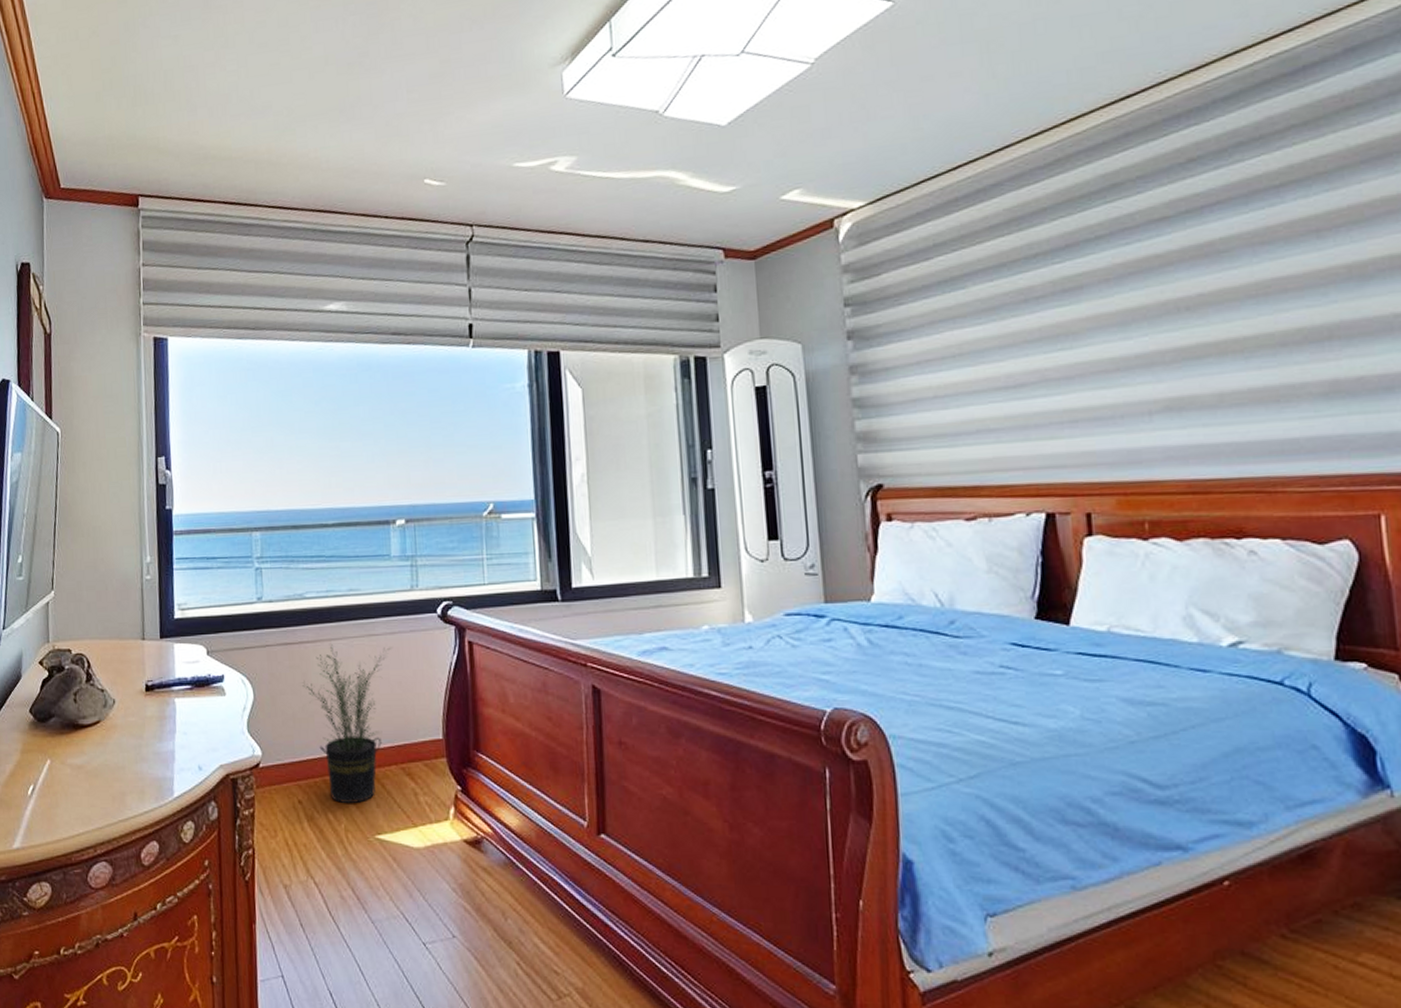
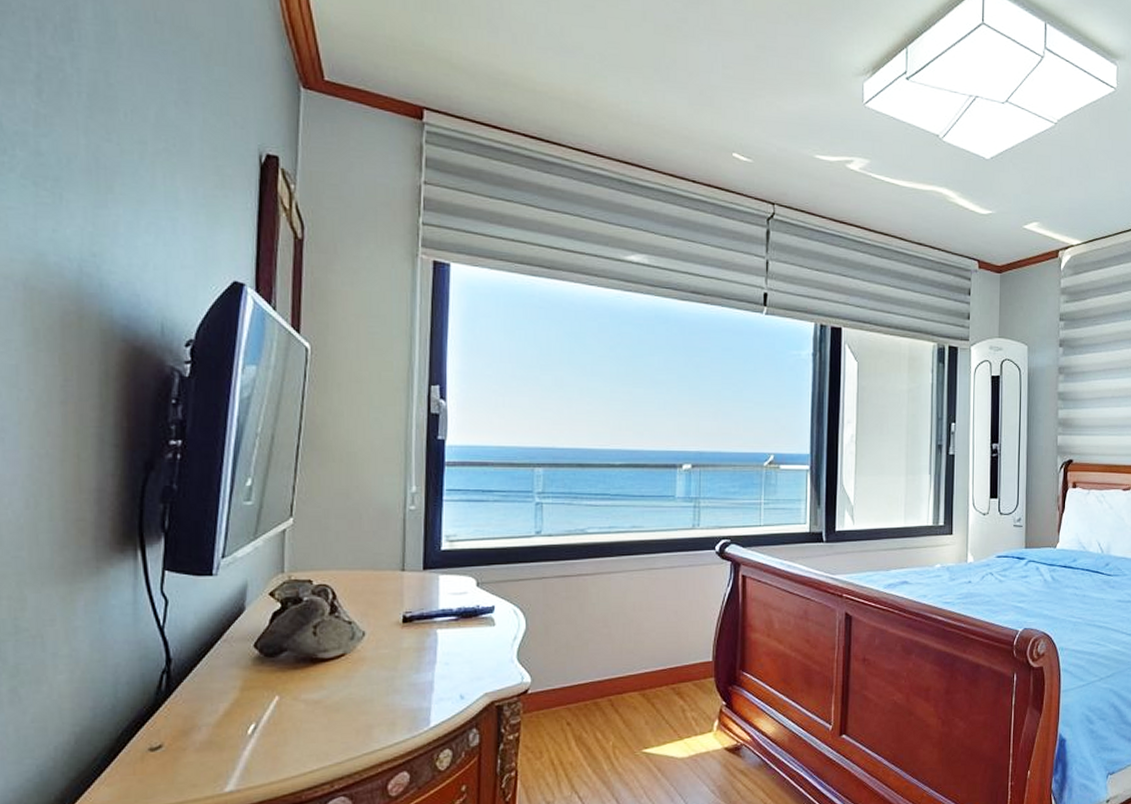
potted plant: present [302,643,391,803] -> none [579,576,669,722]

